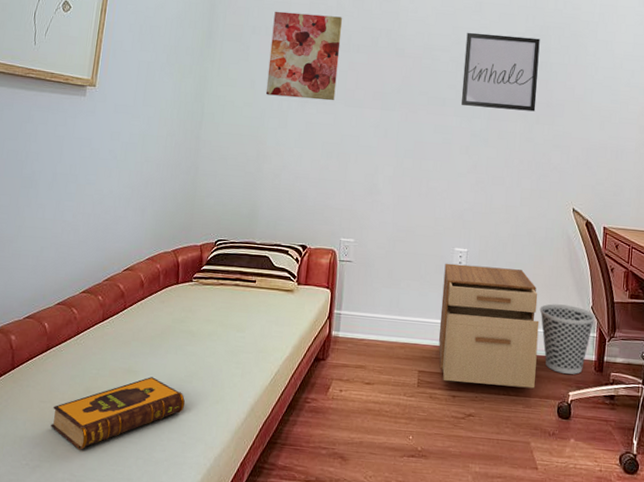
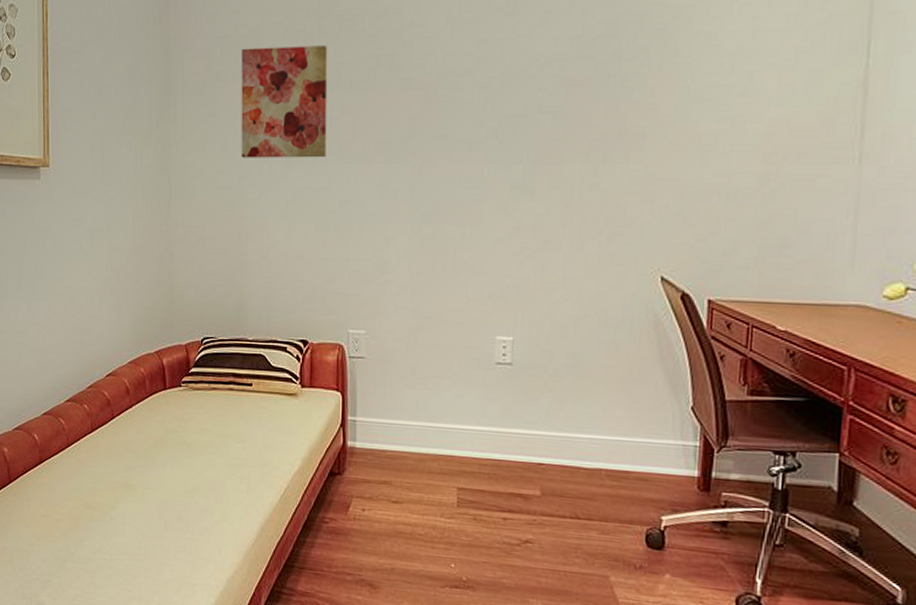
hardback book: present [51,377,186,450] -> none [55,492,189,567]
filing cabinet: present [438,263,540,389] -> none [481,355,617,511]
wall art: present [460,32,540,112] -> none [493,41,605,149]
wastebasket: present [539,303,595,374] -> none [616,404,697,494]

